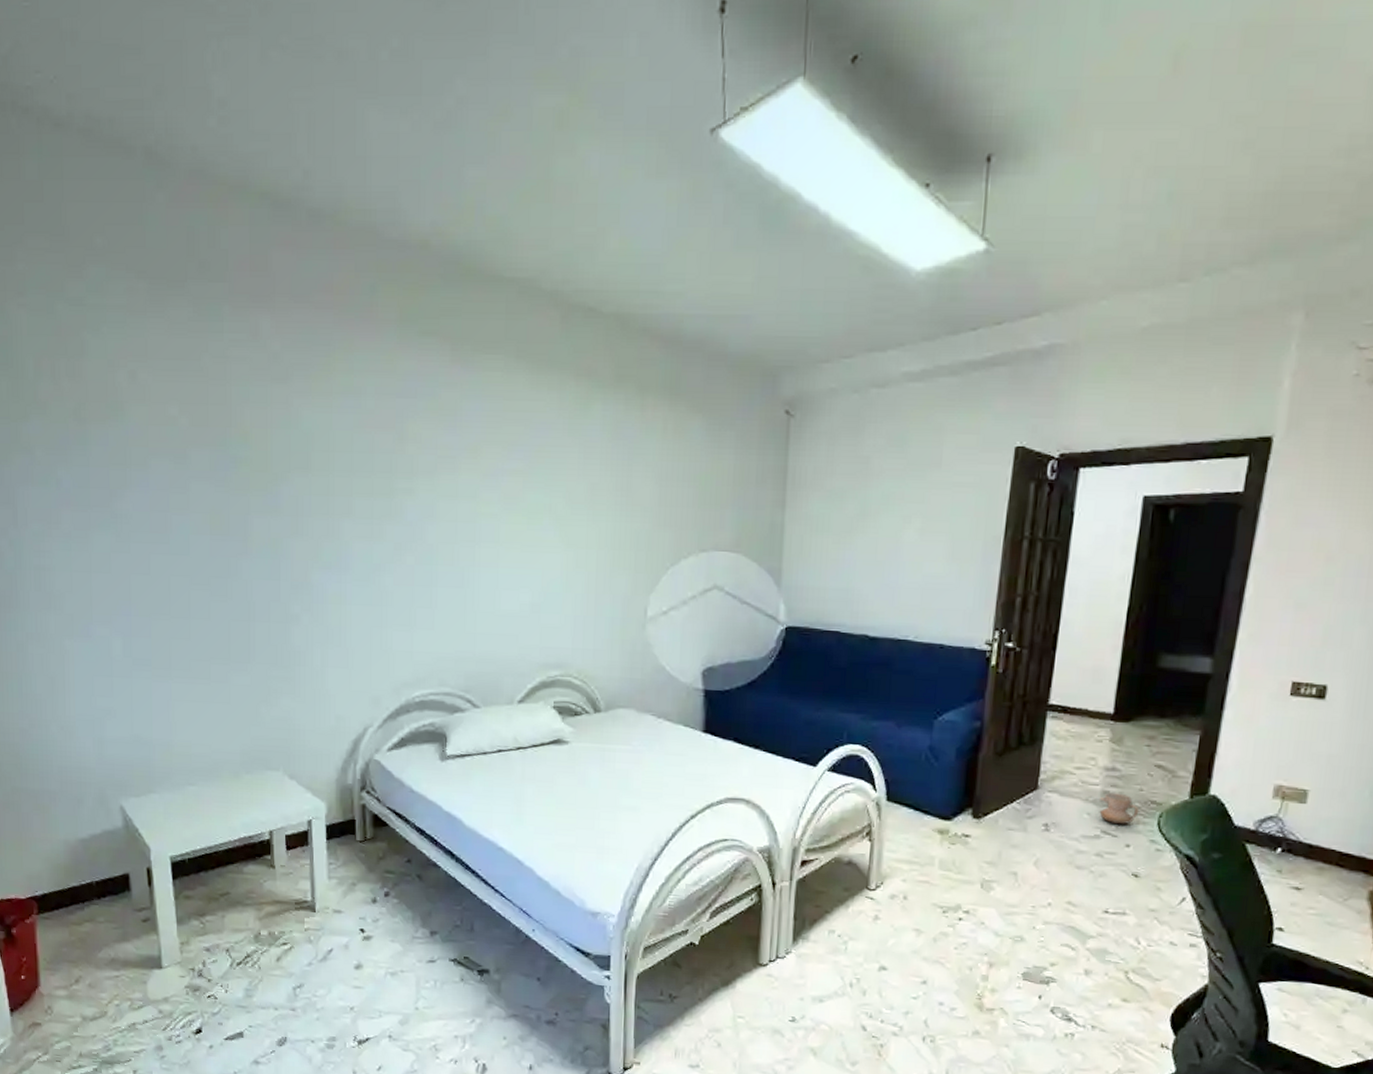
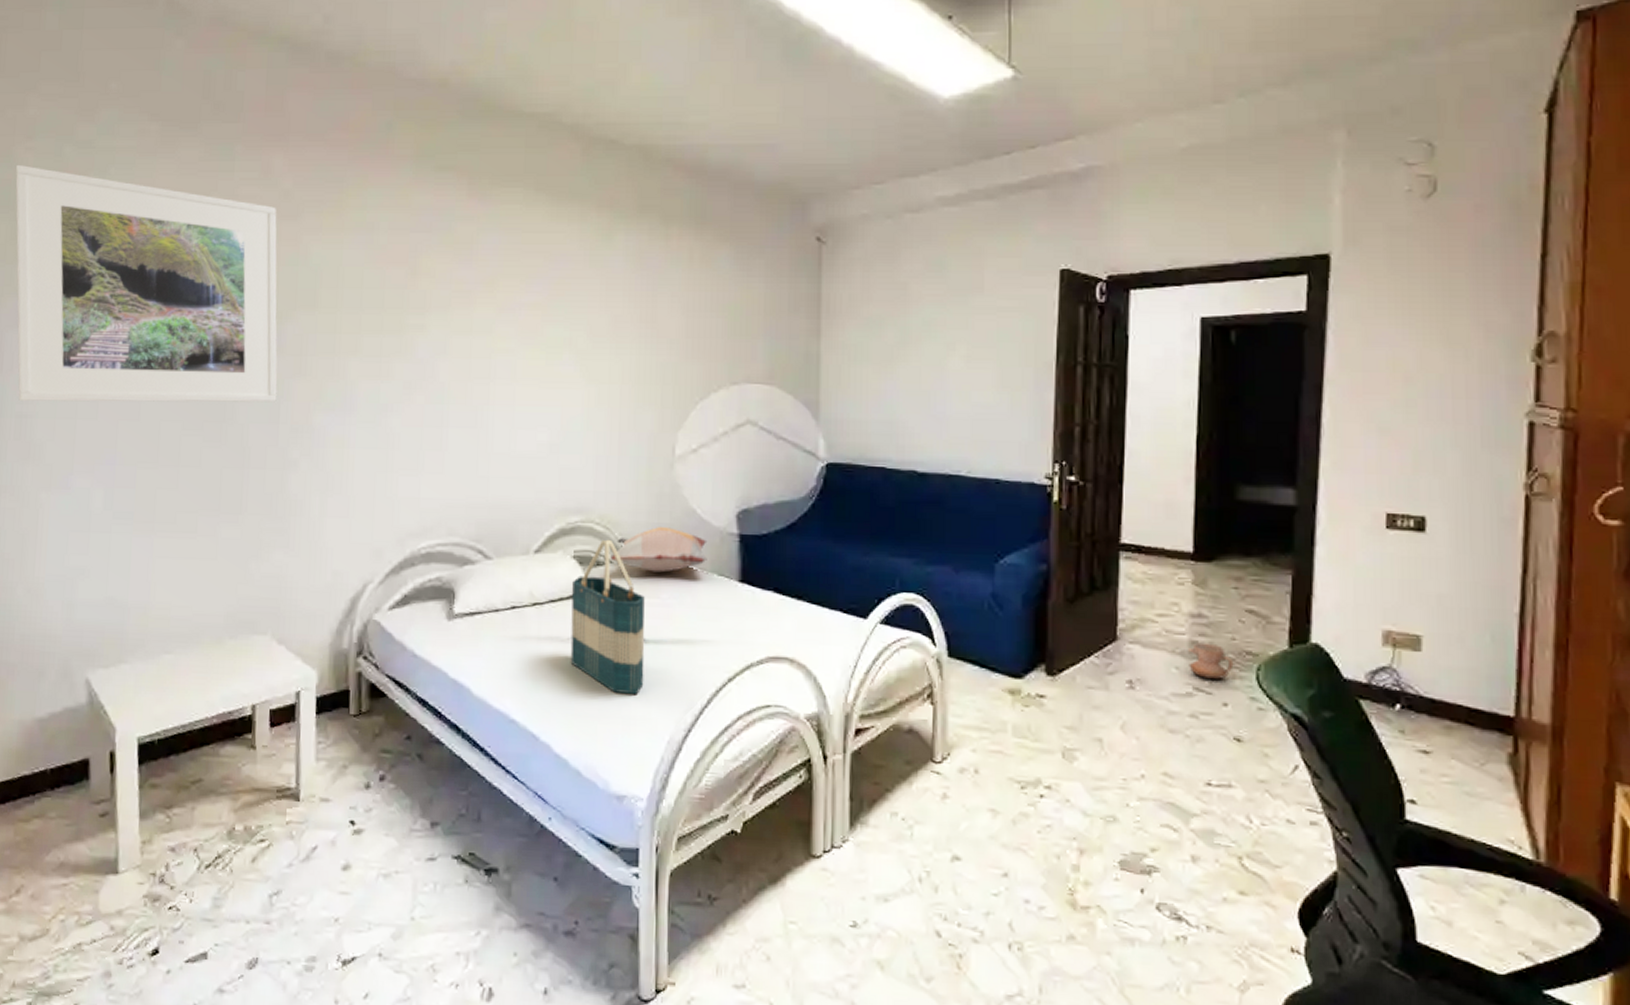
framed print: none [10,321,277,561] -> present [15,164,278,403]
tote bag: none [551,692,618,829] -> present [570,539,645,695]
decorative pillow: none [587,682,675,723] -> present [610,527,708,573]

